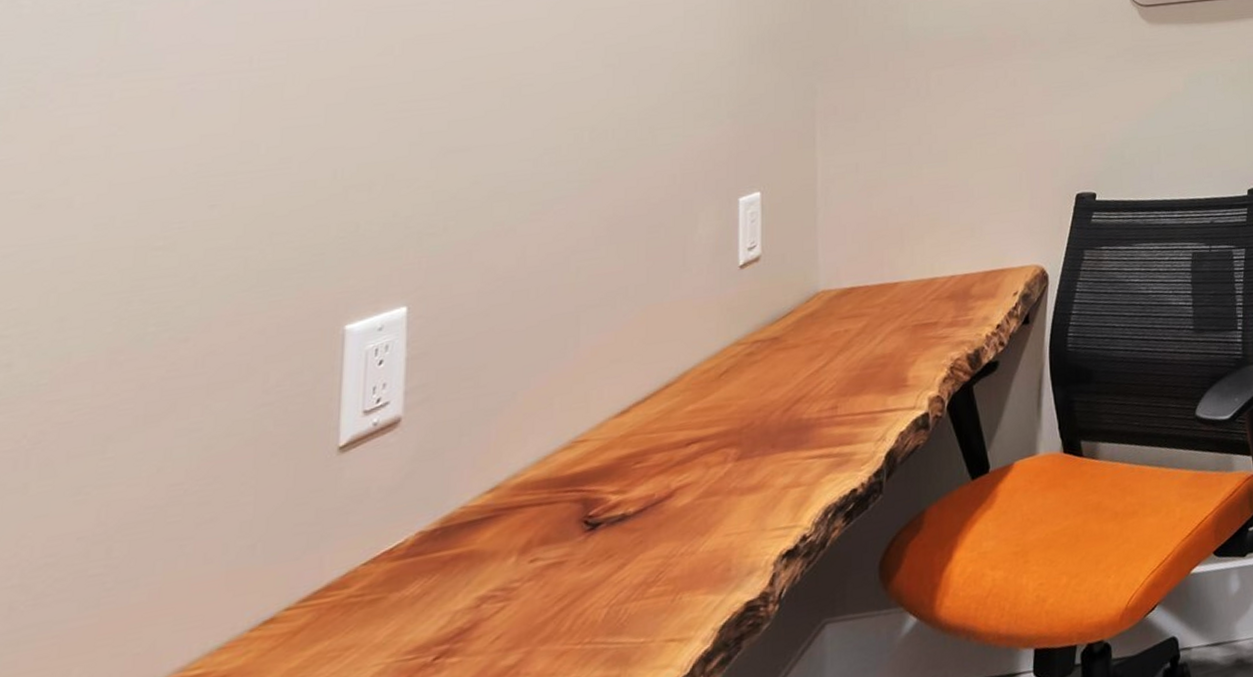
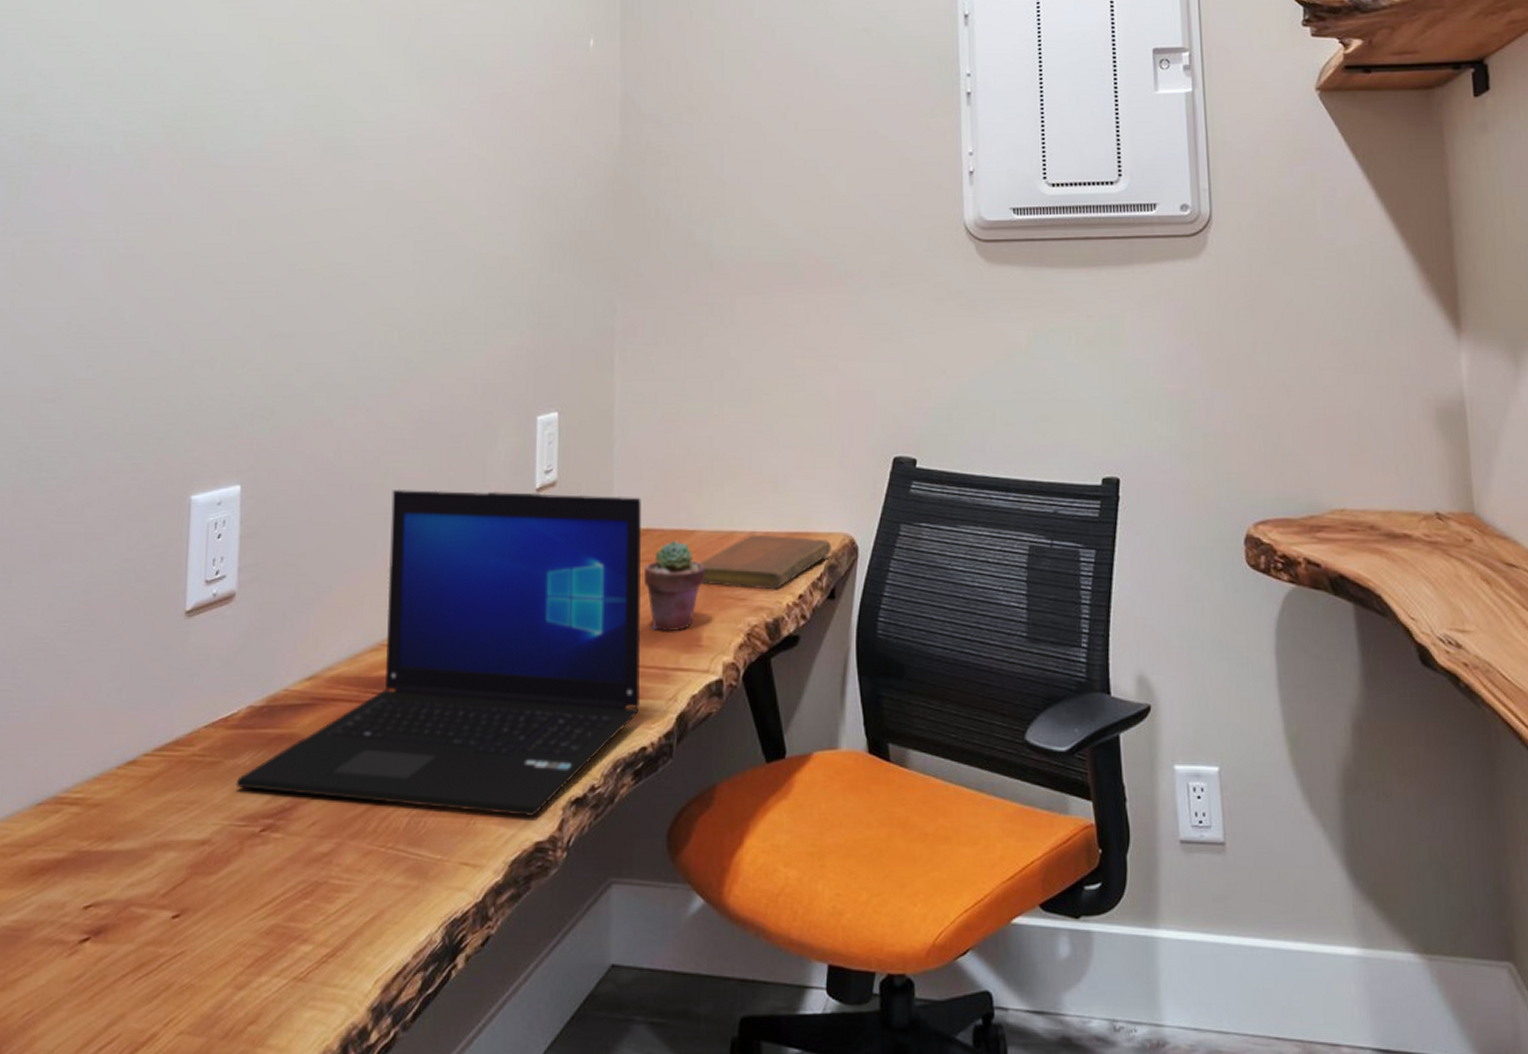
laptop: none [402,259,850,620] -> present [235,489,641,818]
potted succulent: none [849,294,909,380] -> present [643,540,705,632]
notebook: none [903,273,1026,330] -> present [699,534,833,590]

